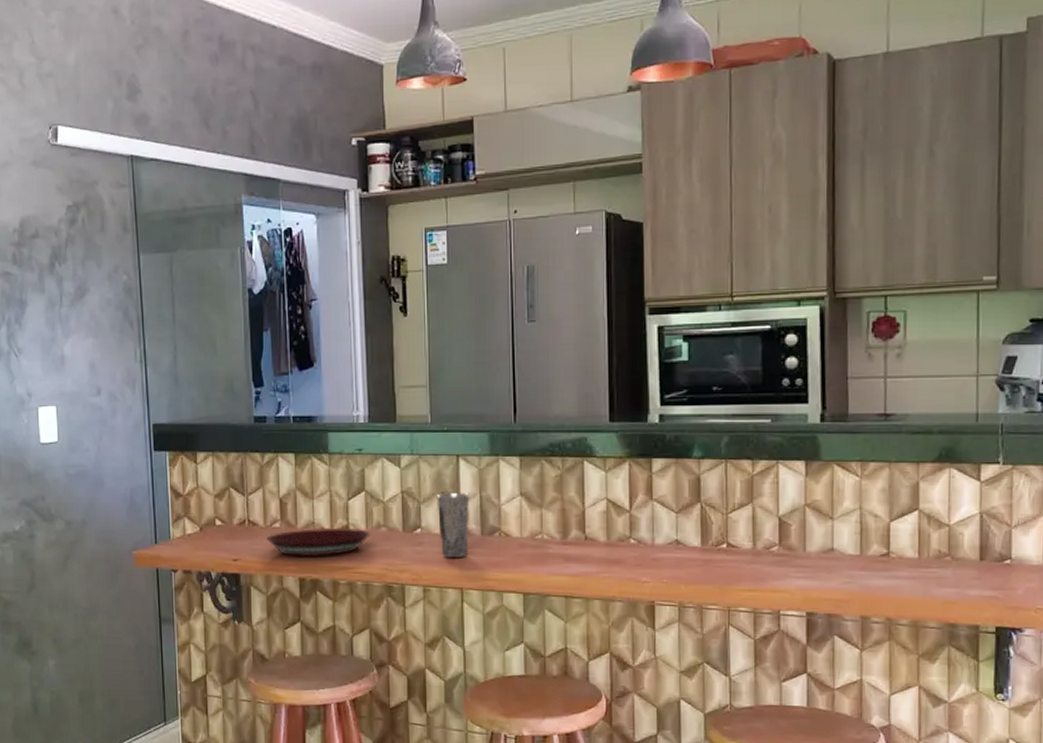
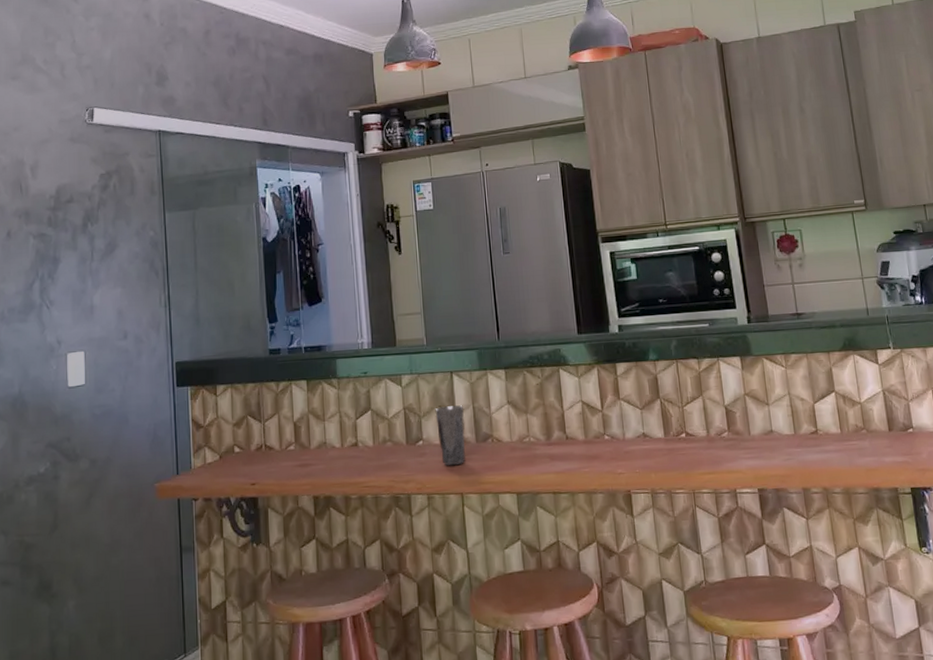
plate: present [266,527,370,556] -> none [282,445,378,476]

